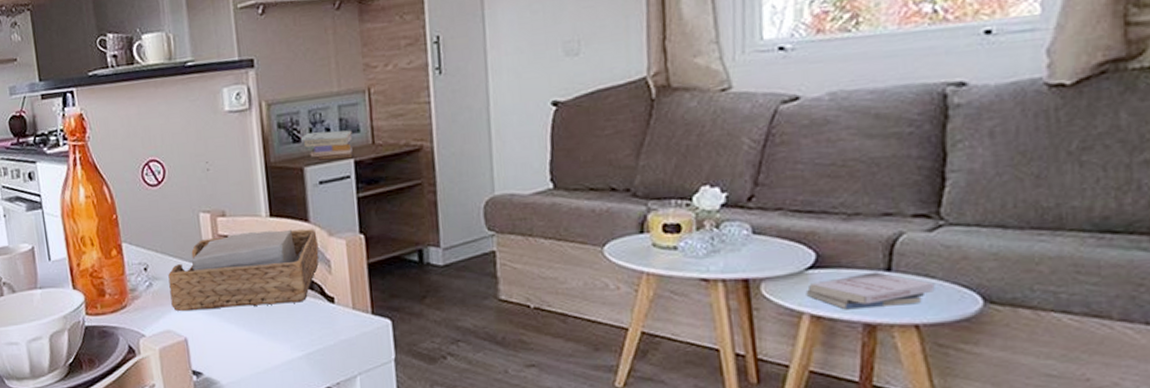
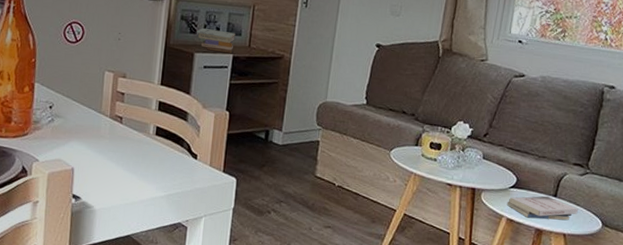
napkin holder: present [168,228,319,311] -> none [66,92,194,155]

